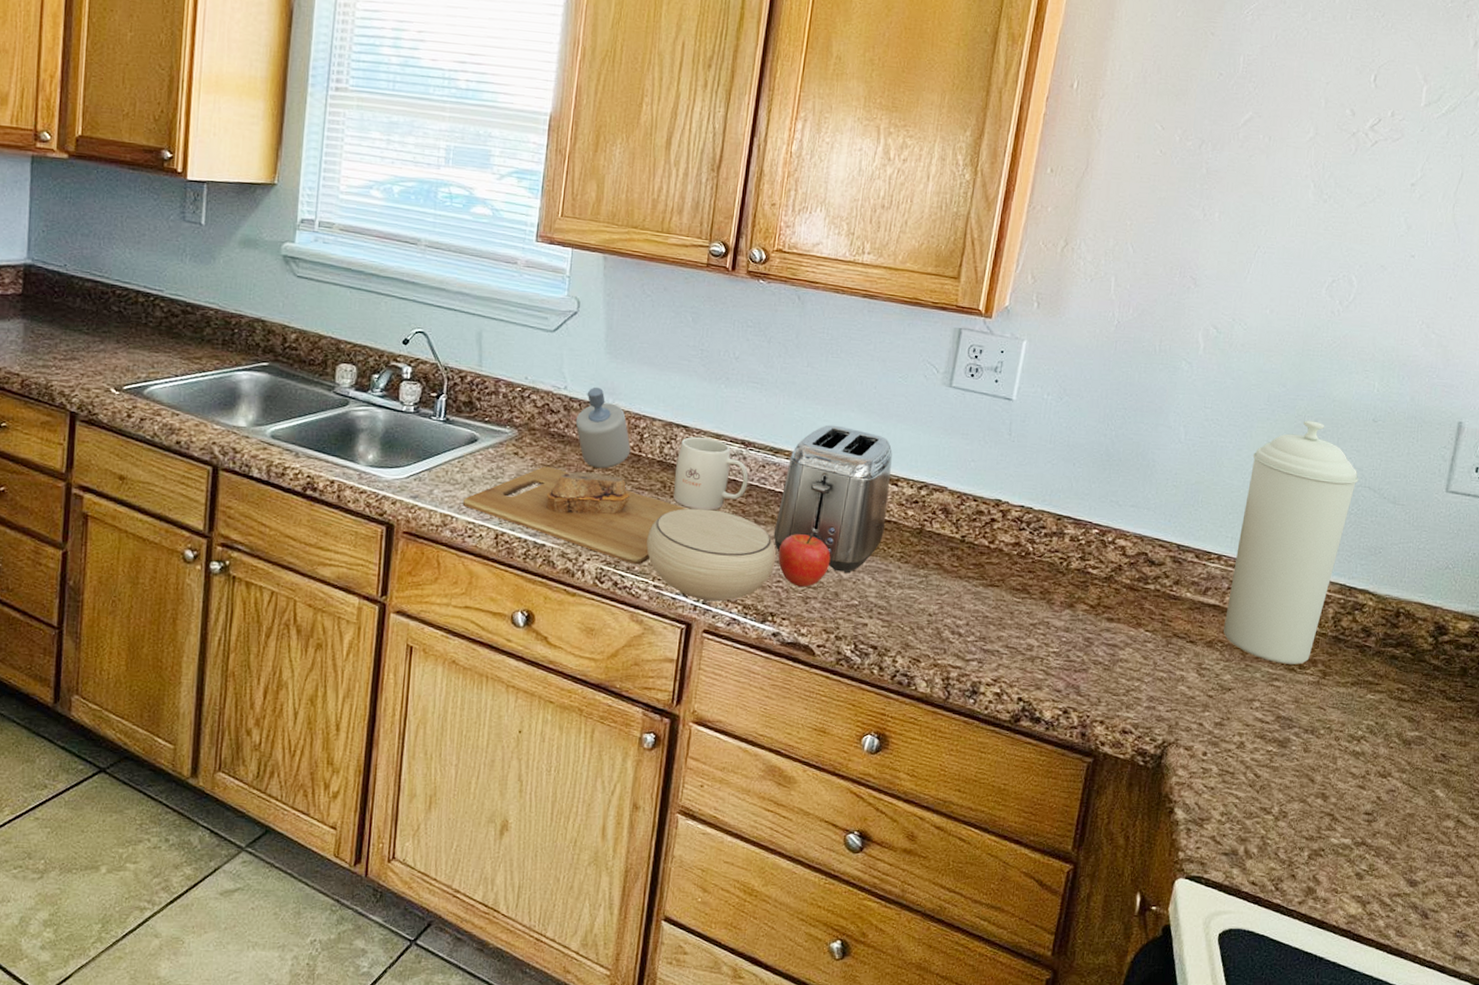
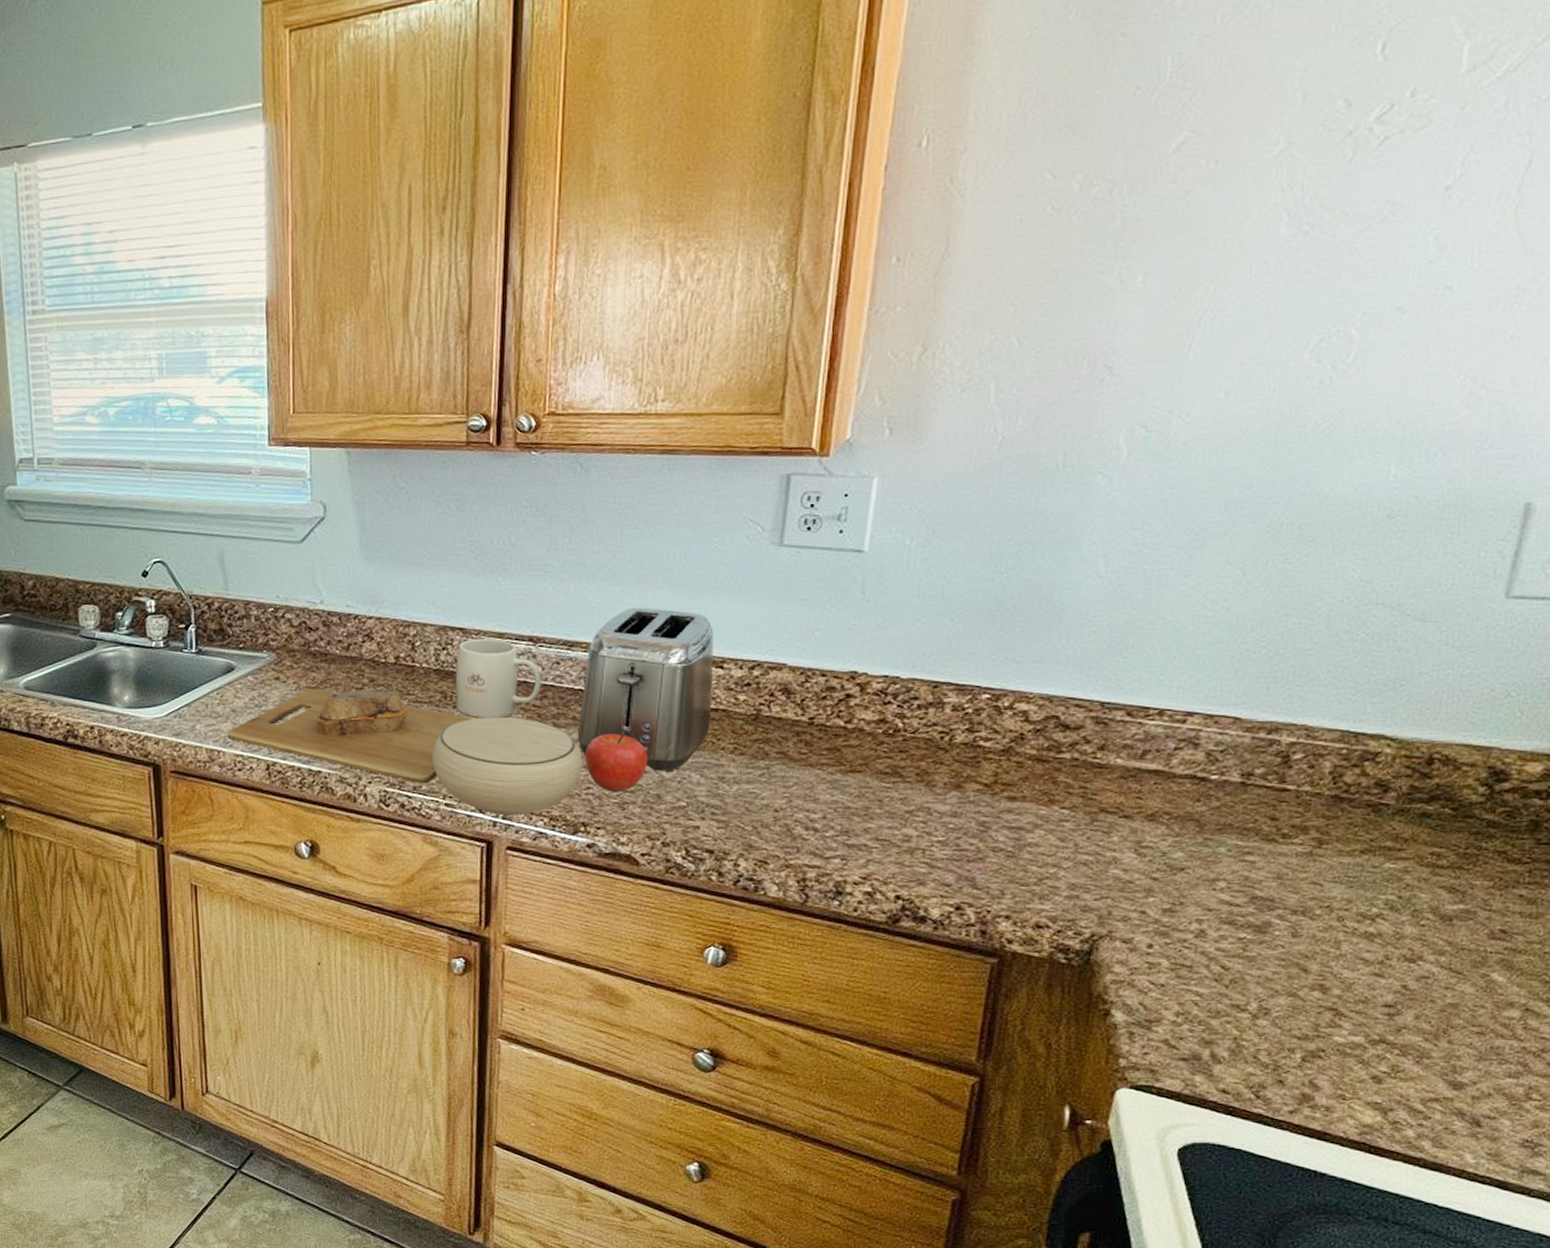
soap dispenser: present [575,386,631,469] -> none [337,596,402,685]
canister: present [1223,420,1359,665] -> none [1171,528,1367,834]

